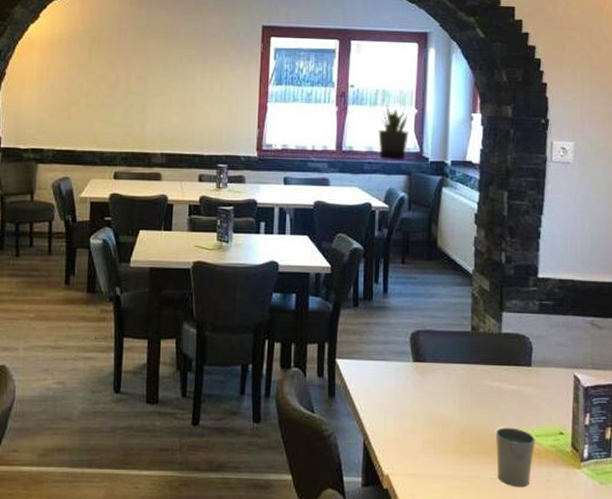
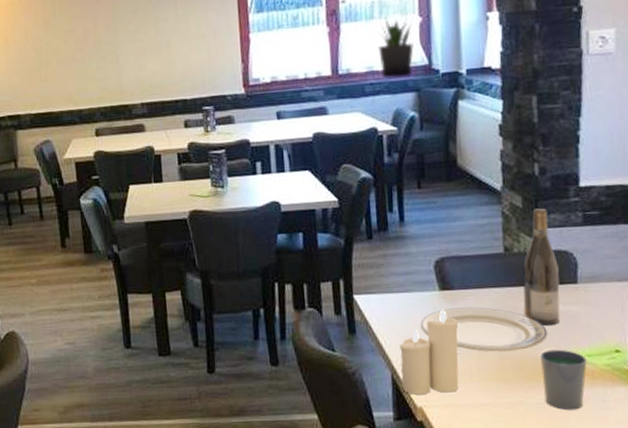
candle: none [372,380,426,462] -> present [400,309,459,395]
plate: none [393,380,503,426] -> present [420,307,548,352]
wine bottle: none [484,292,516,404] -> present [522,207,560,326]

